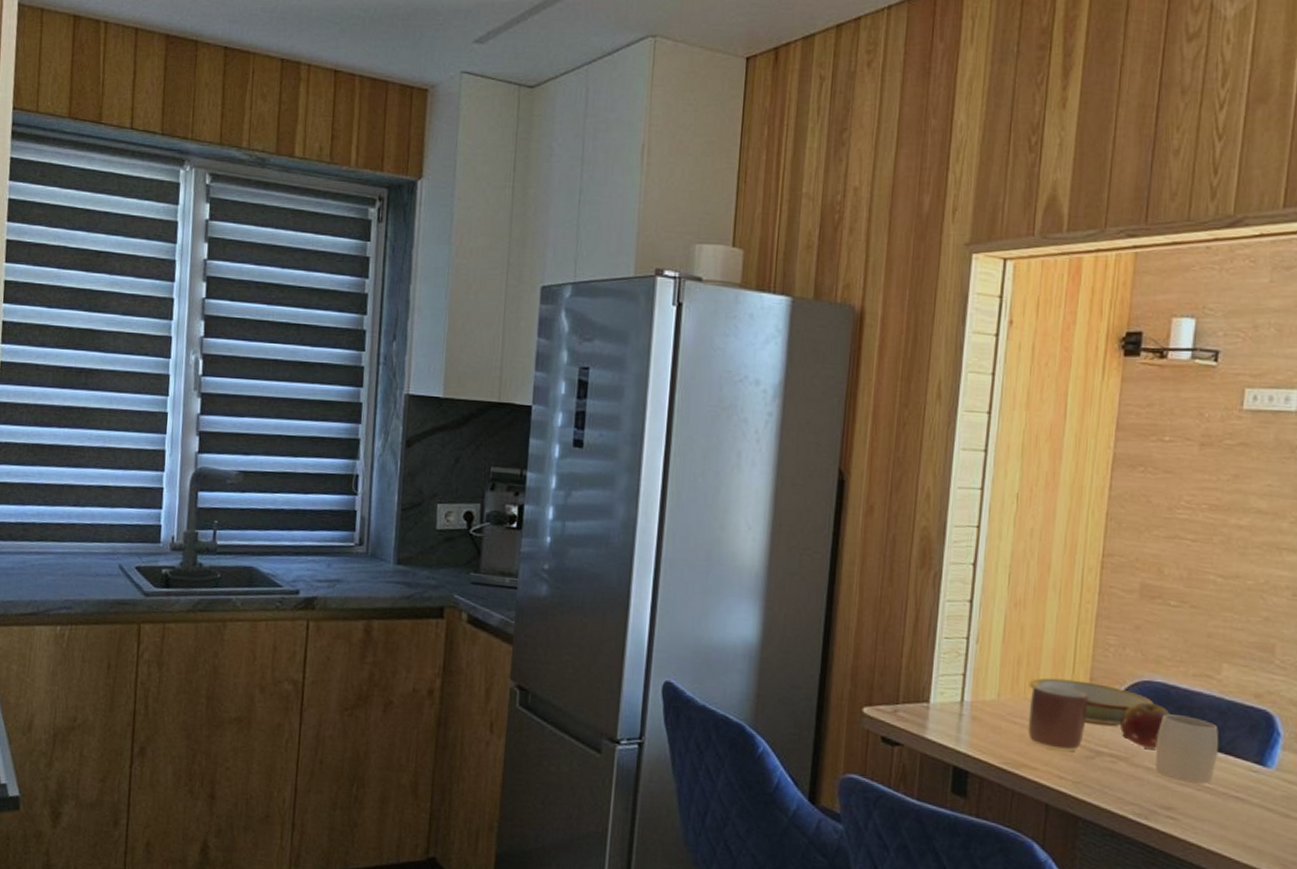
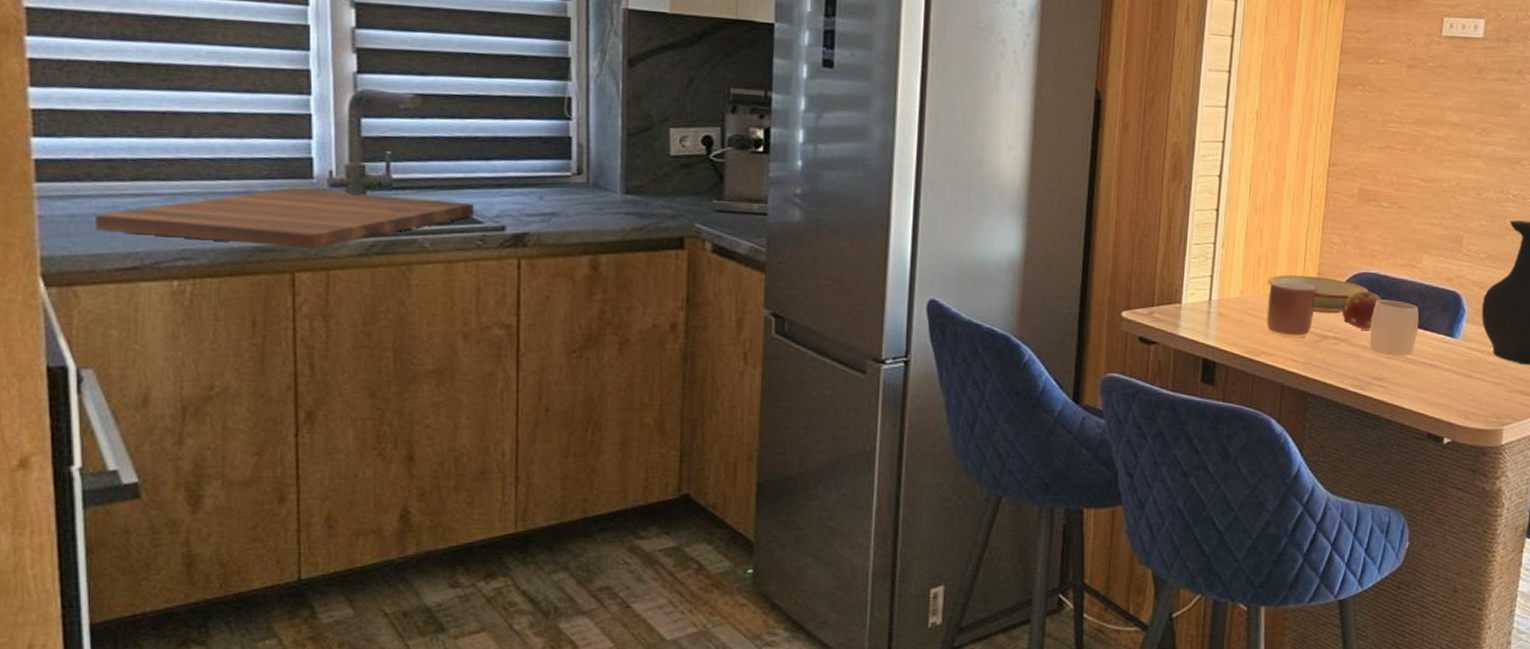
cutting board: none [11,550,276,604] -> present [96,188,474,249]

